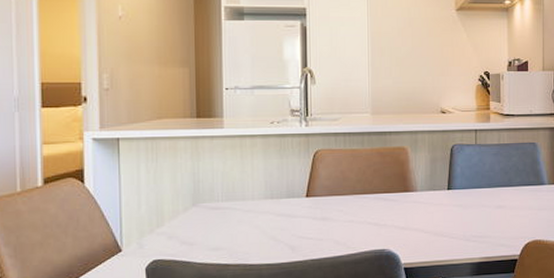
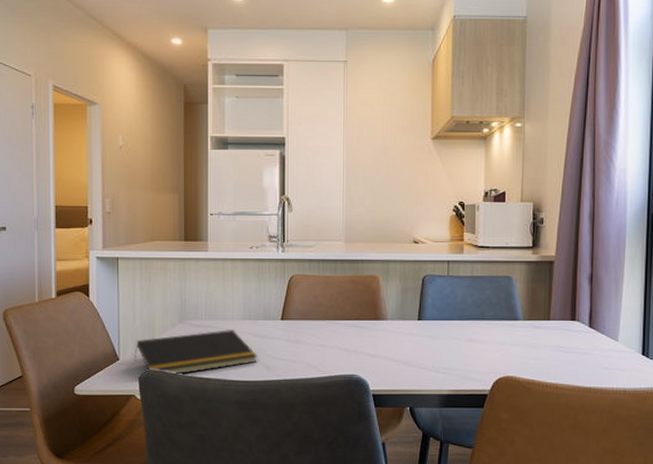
notepad: none [139,210,281,263] -> present [134,330,257,375]

